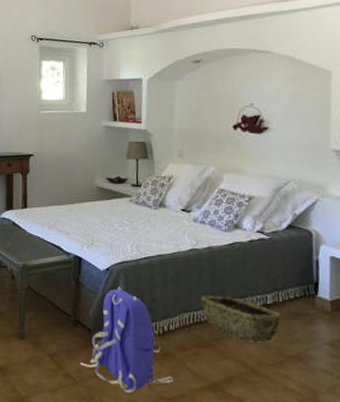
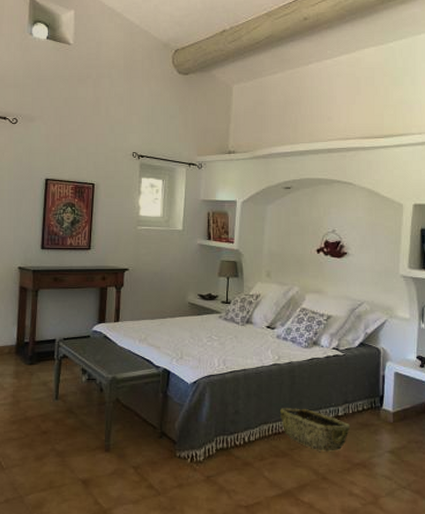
backpack: present [79,286,174,393] -> none [163,399,251,502]

